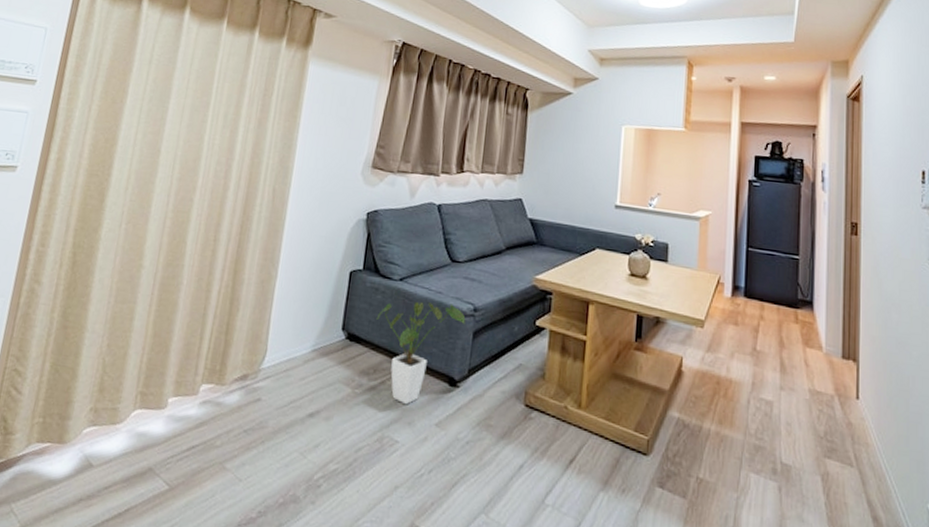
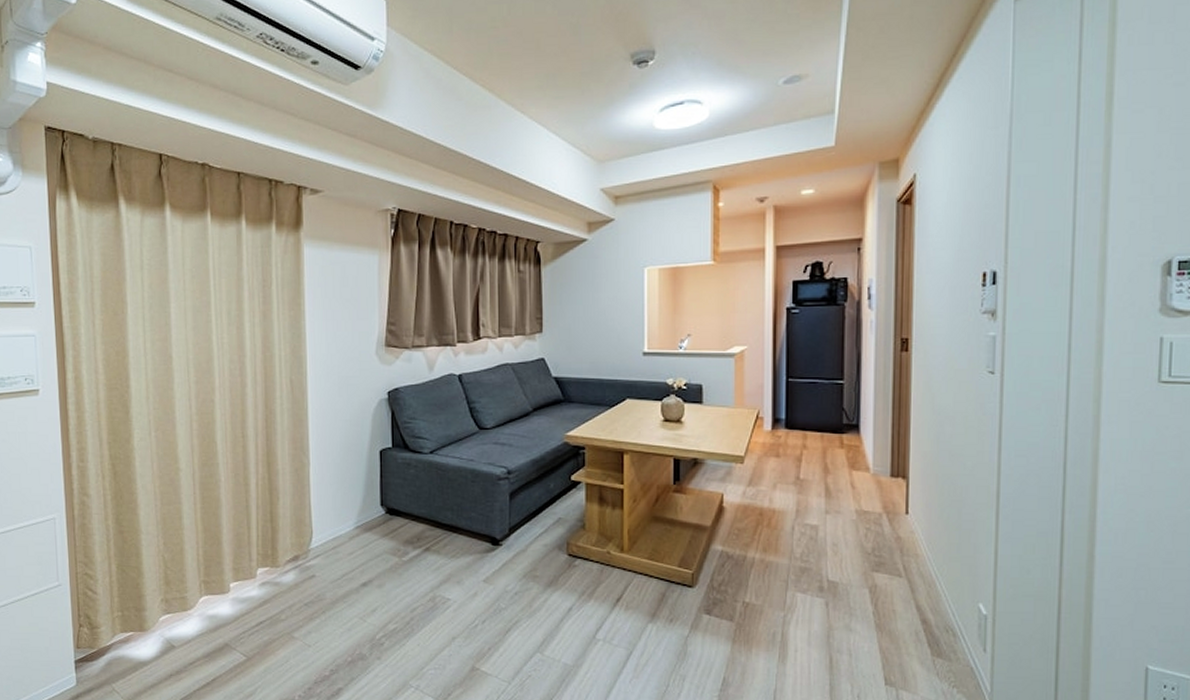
house plant: present [376,301,466,405] -> none [412,469,500,567]

